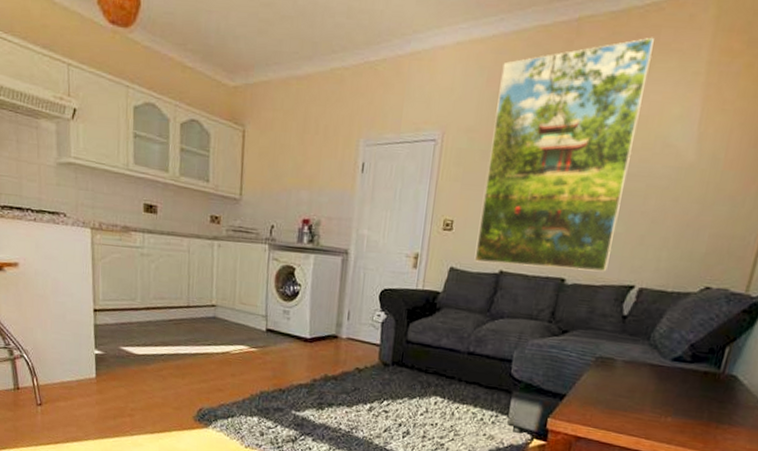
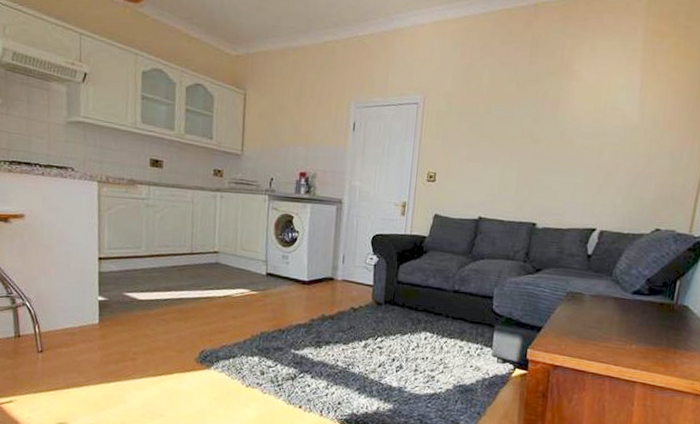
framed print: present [474,37,654,272] -> none [456,20,599,217]

